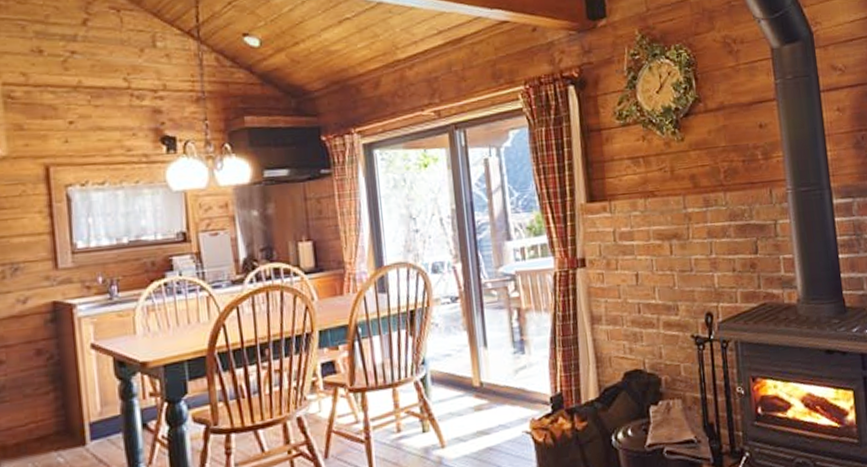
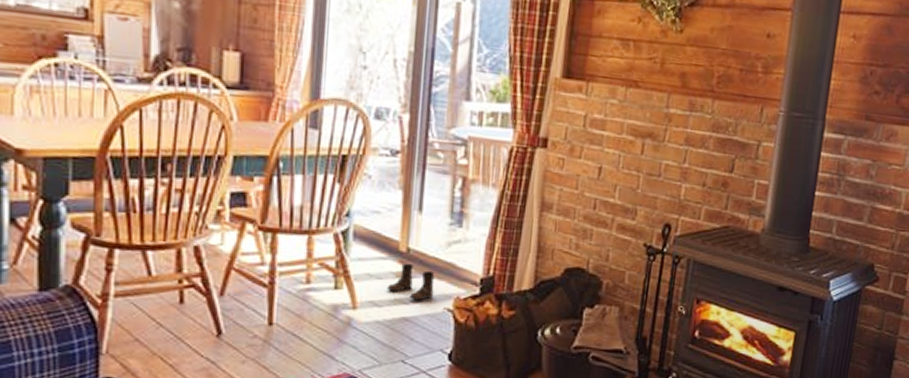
boots: none [468,395,511,430] -> present [387,263,435,301]

